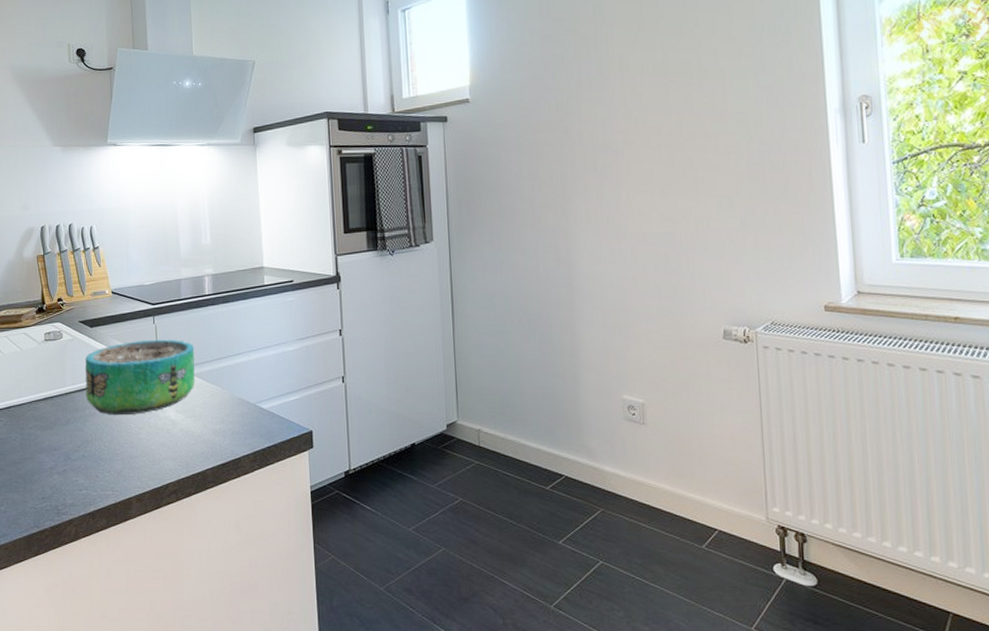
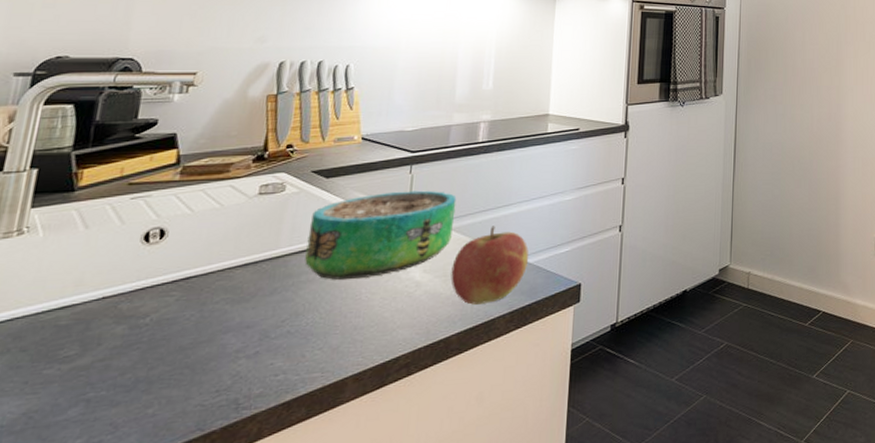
apple: none [199,373,263,444] -> present [451,226,529,305]

